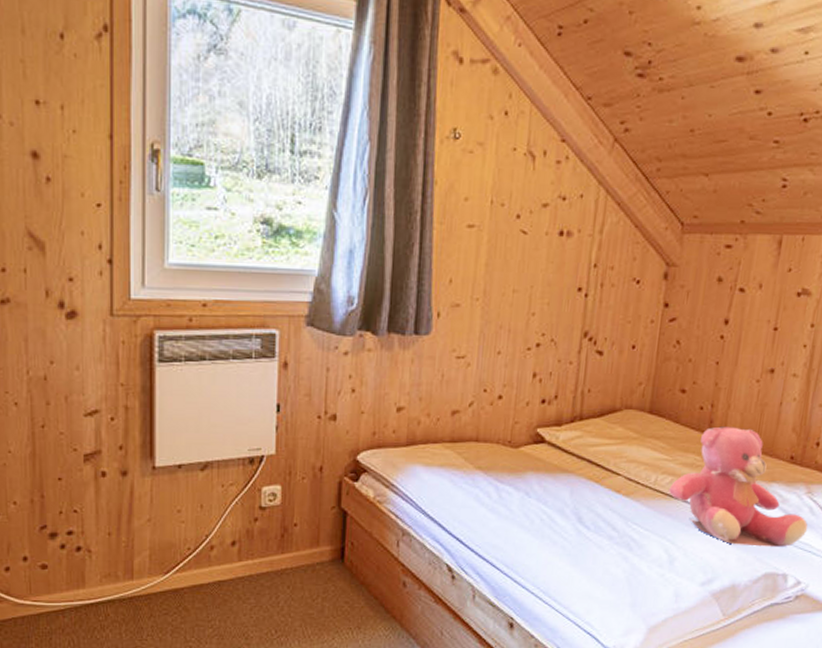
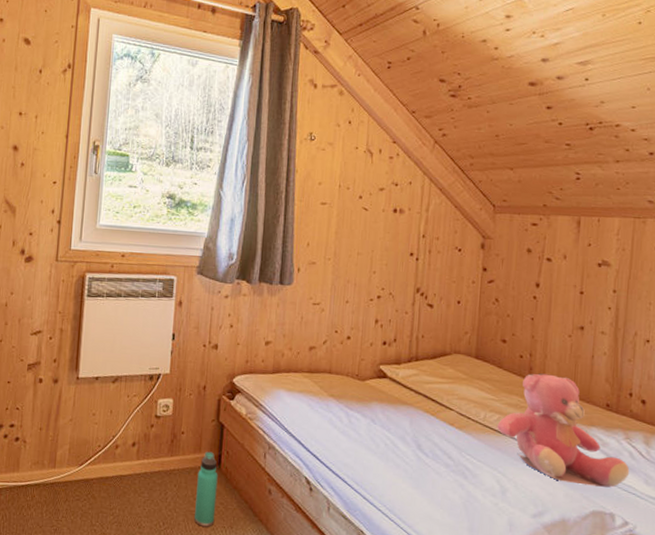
thermos bottle: none [314,544,341,630] -> present [194,451,218,527]

